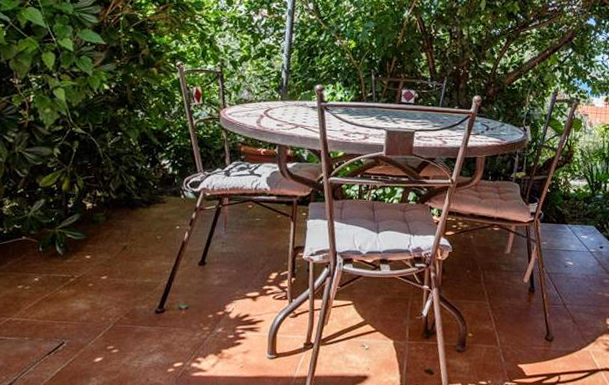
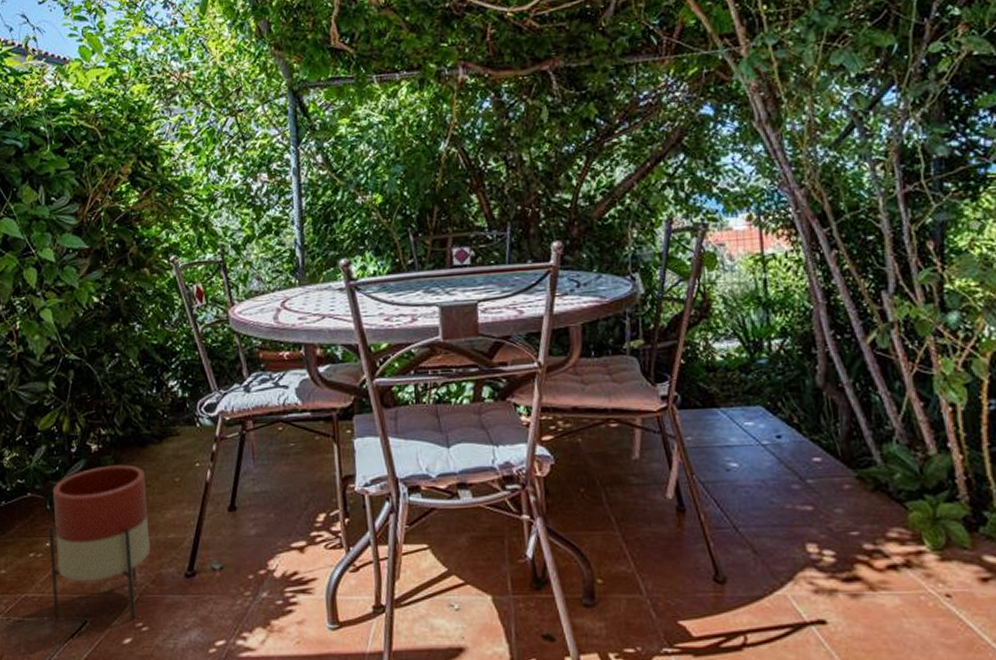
planter: none [35,221,131,344] -> present [48,464,151,621]

